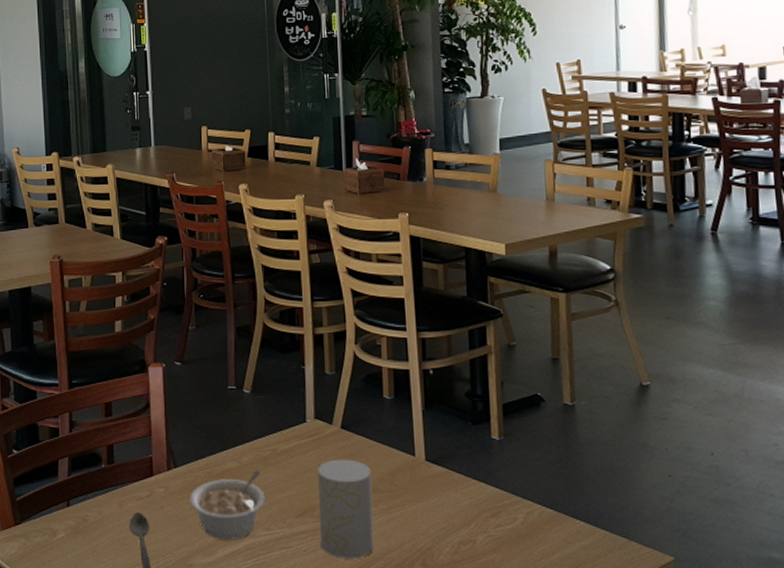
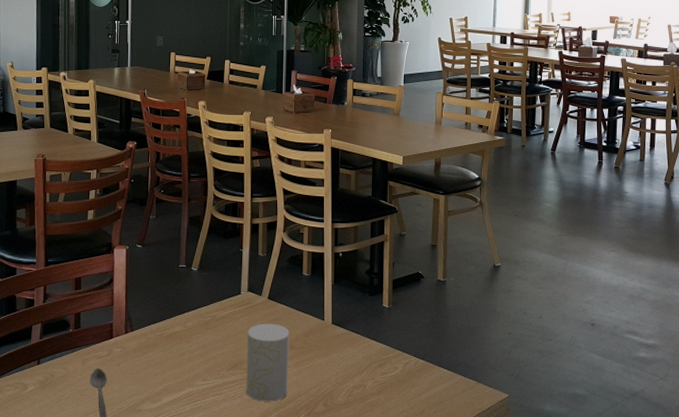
legume: present [190,470,265,541] -> none [142,333,204,390]

